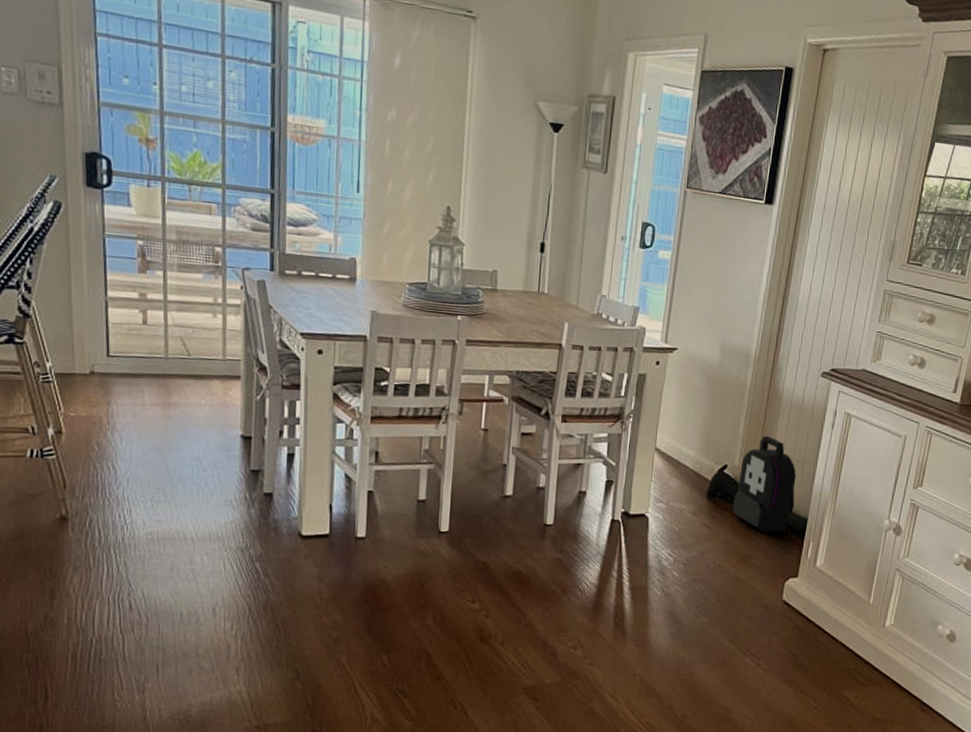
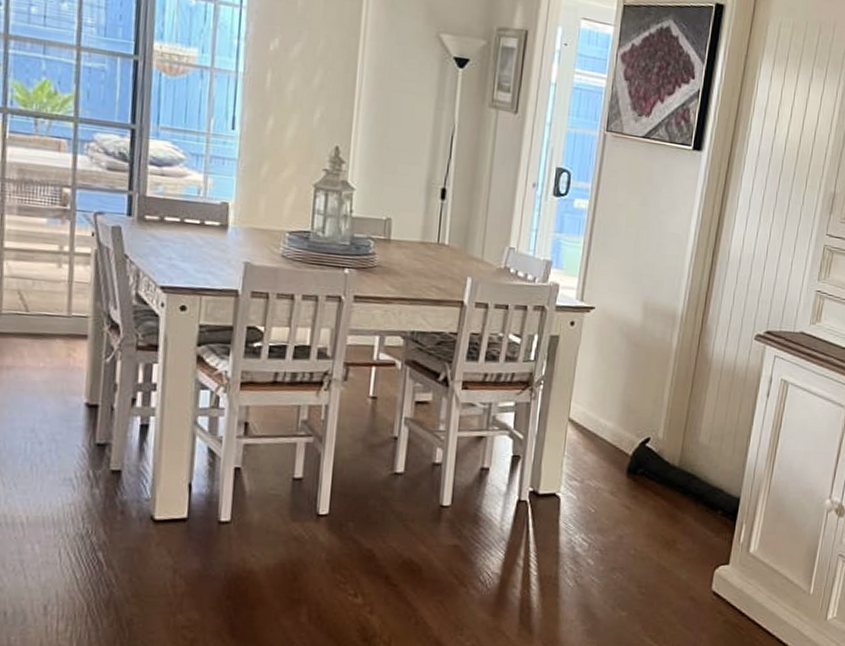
backpack: present [733,435,797,533] -> none [656,404,728,515]

